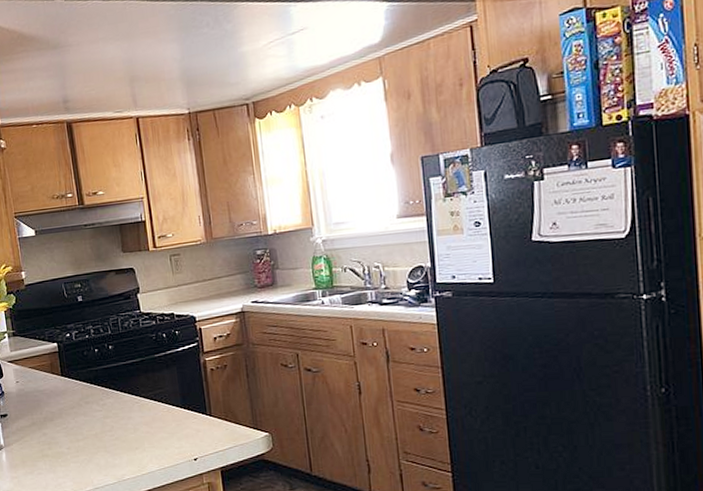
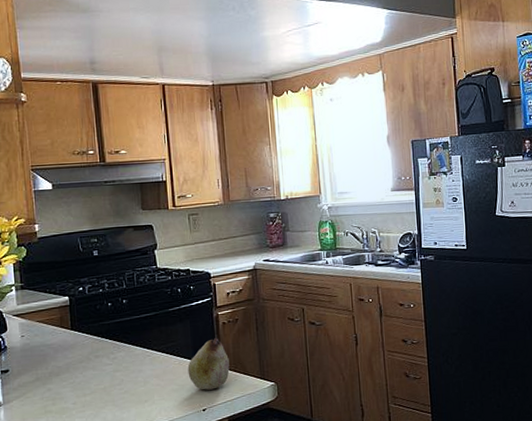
fruit: none [176,384,220,439] -> present [187,337,230,390]

